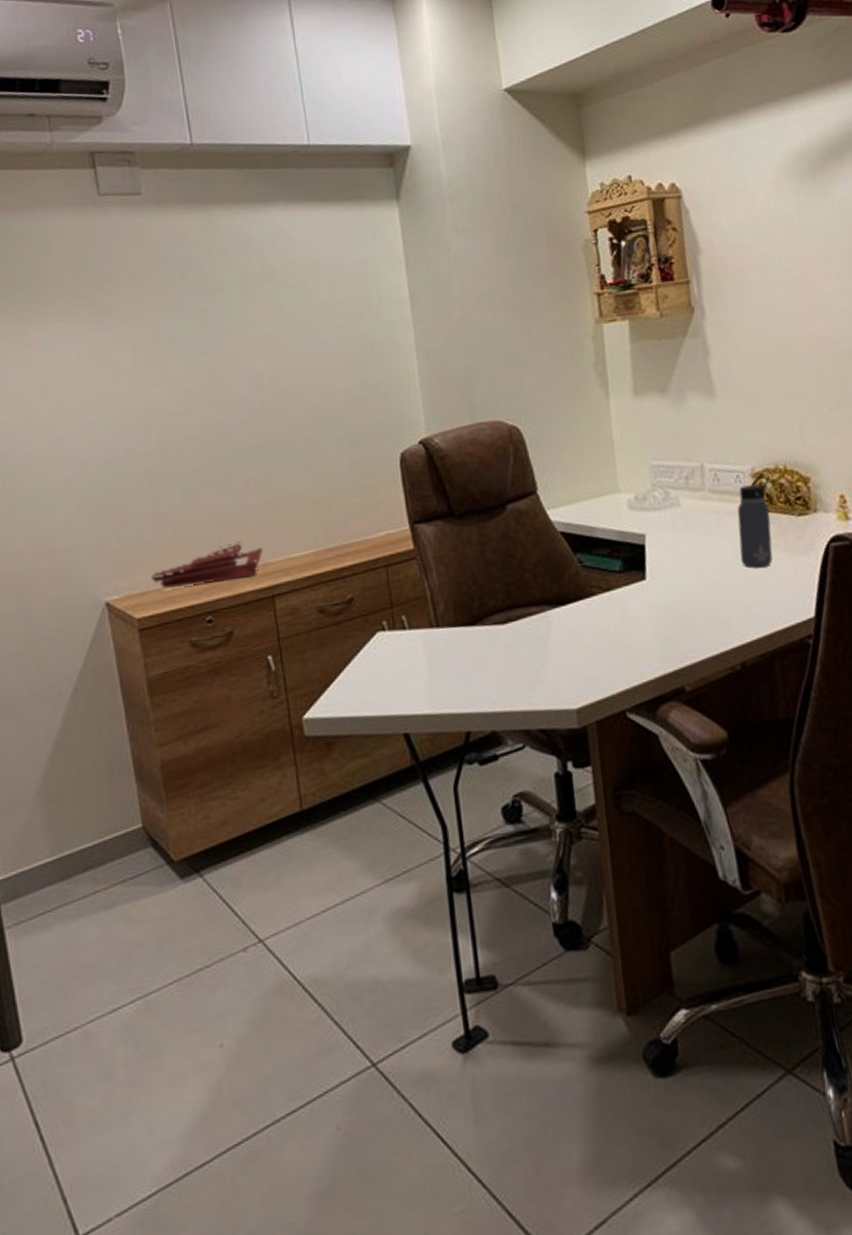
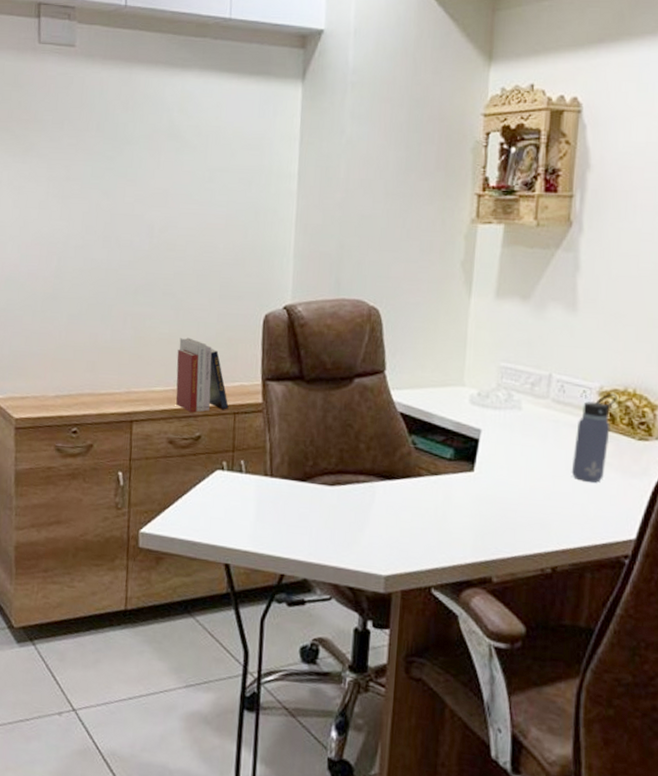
file organizer: present [151,541,263,589] -> none [32,368,129,400]
books: none [311,492,379,574] -> present [175,337,229,413]

